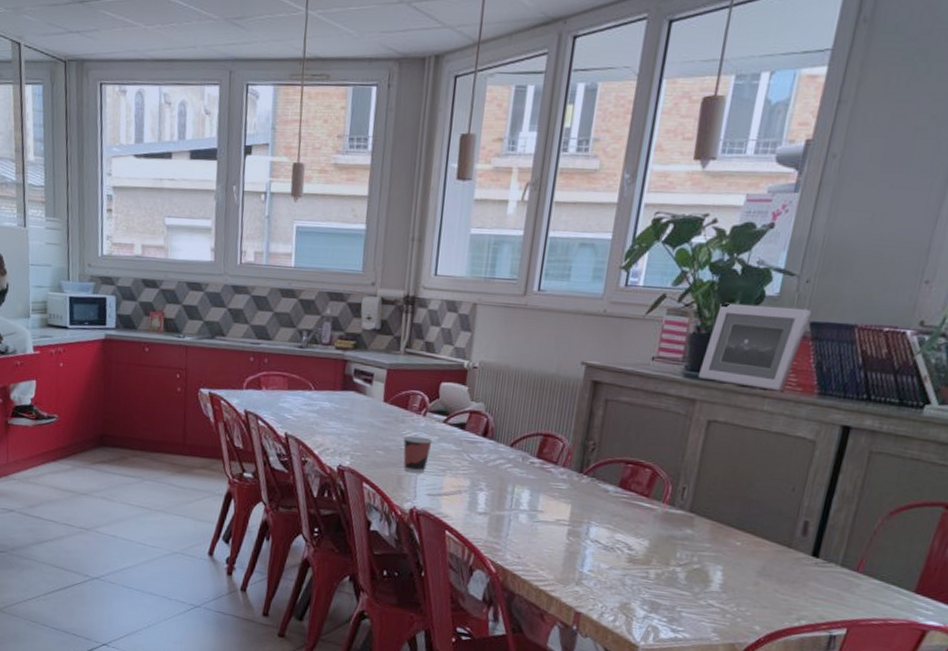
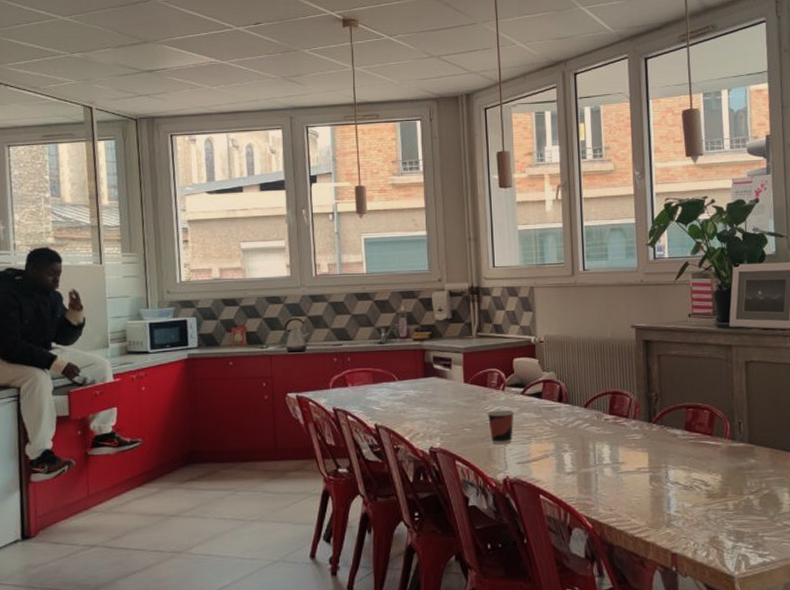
kettle: none [201,308,229,347] -> present [284,318,310,353]

